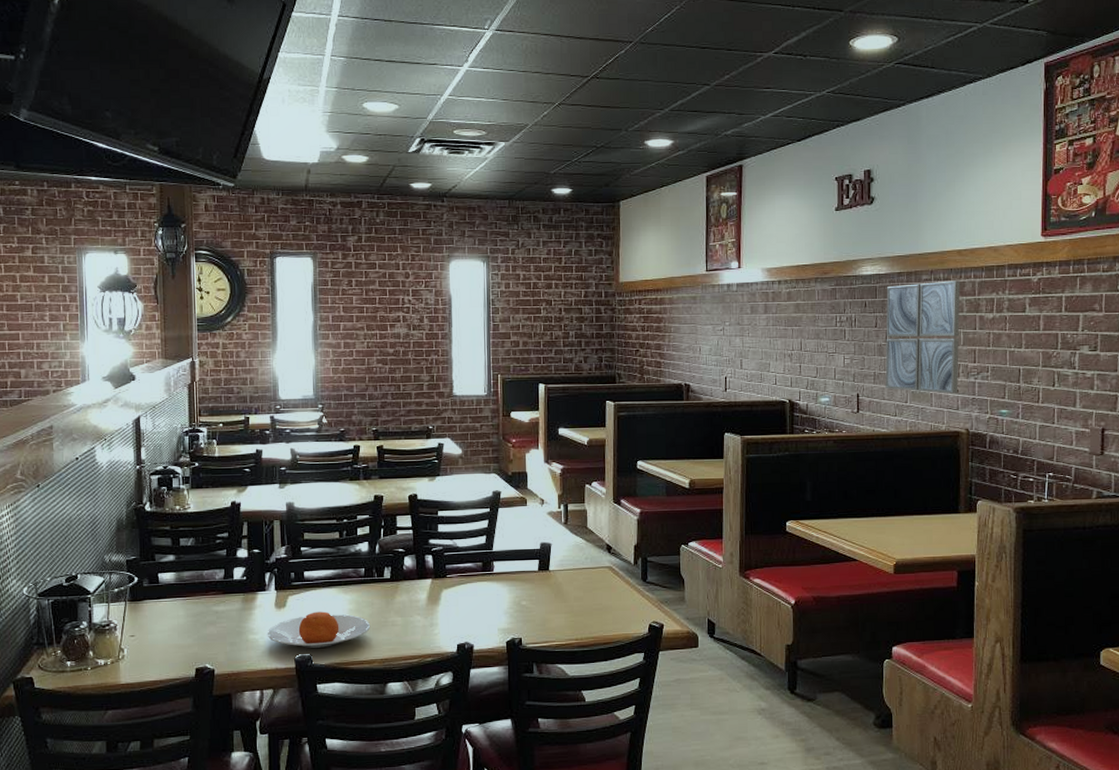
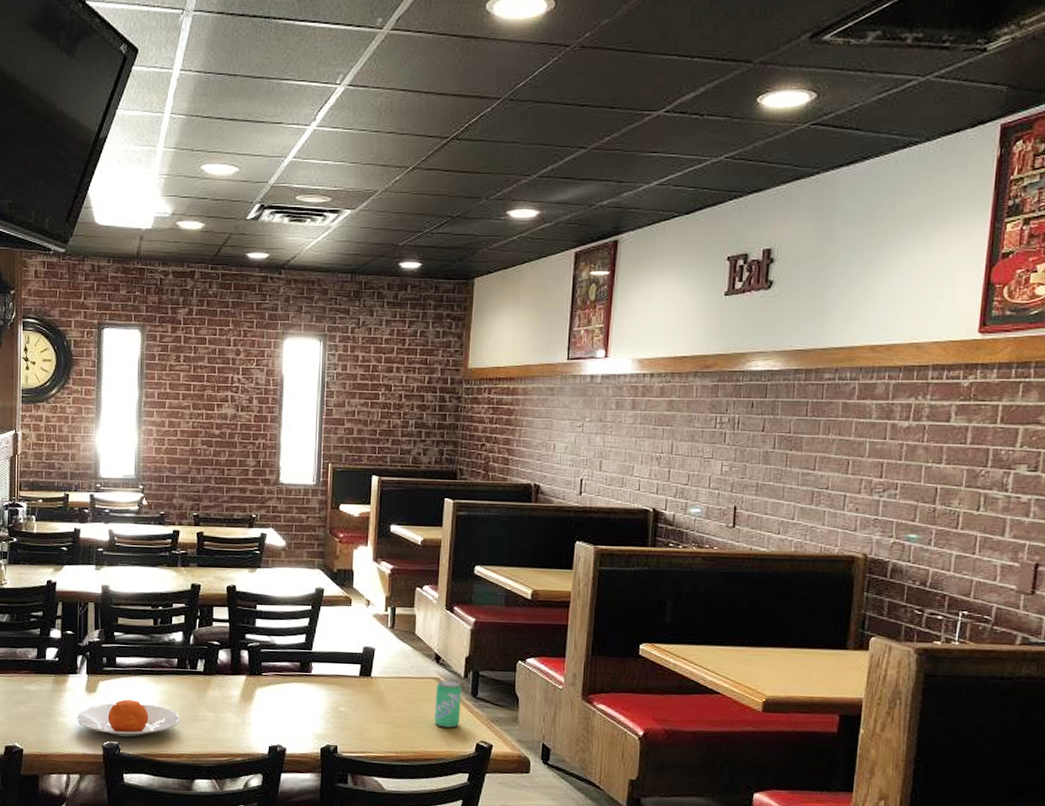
beverage can: none [609,568,633,612] -> present [434,680,462,728]
wall art: present [885,280,961,394] -> none [769,381,871,512]

